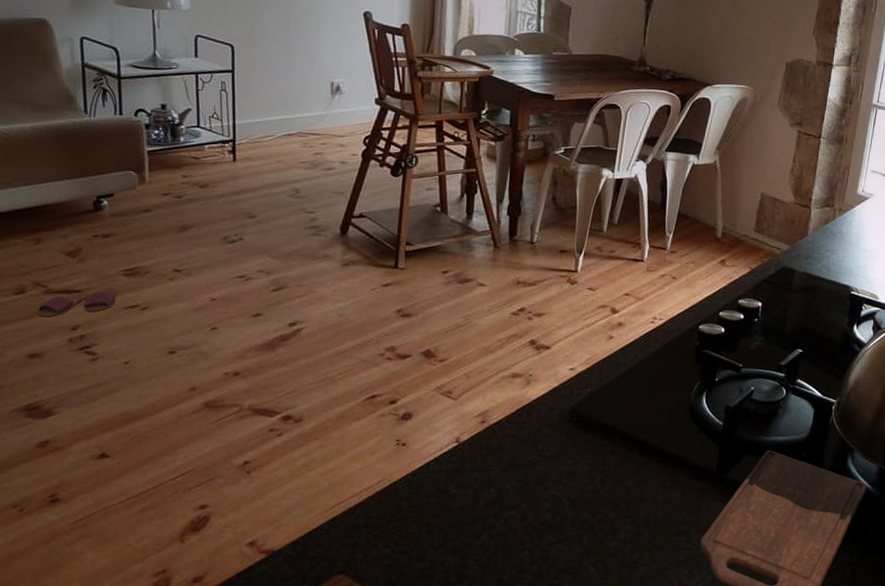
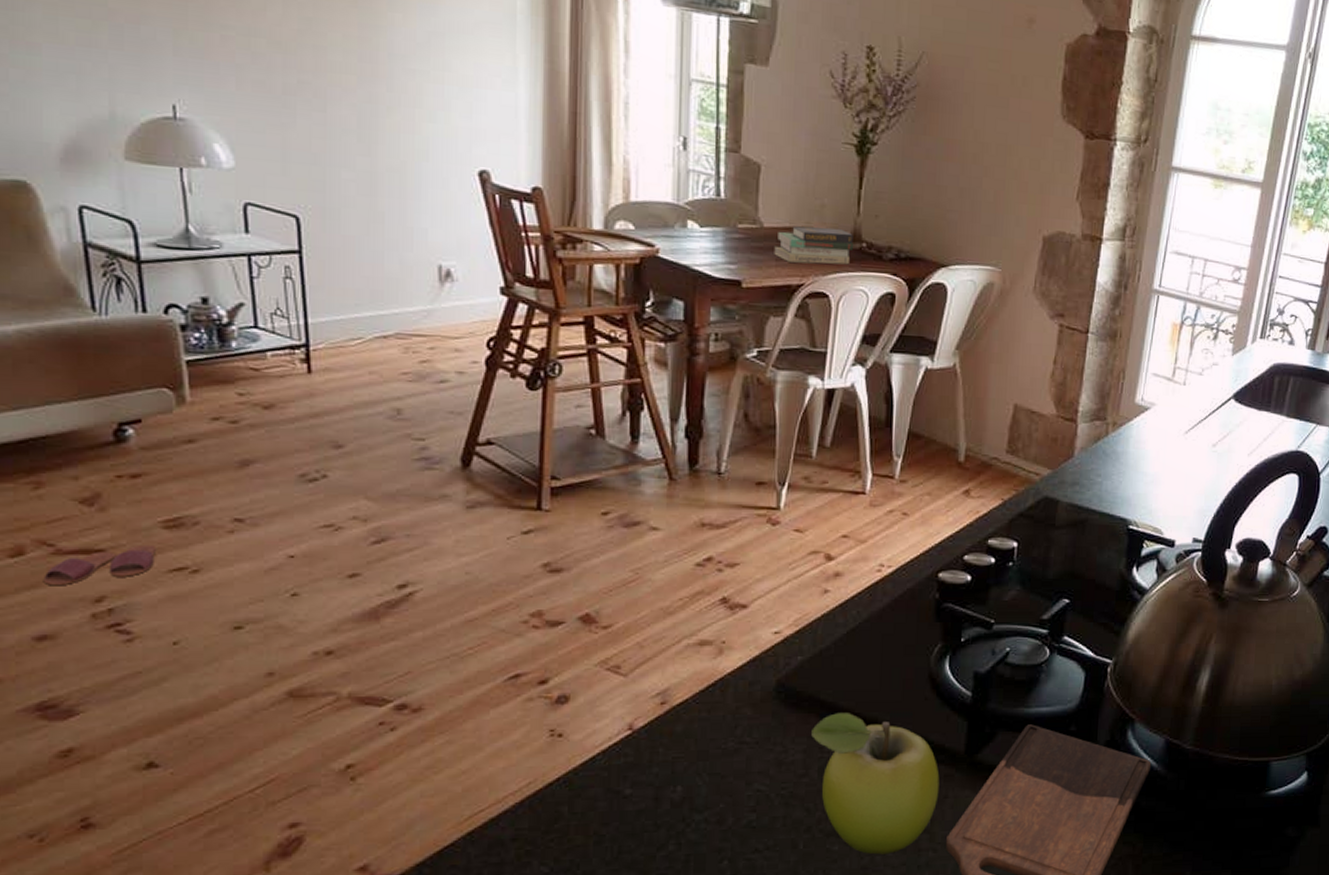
books: none [579,53,640,84] -> present [774,226,853,265]
fruit: none [596,435,696,552] -> present [811,713,940,855]

